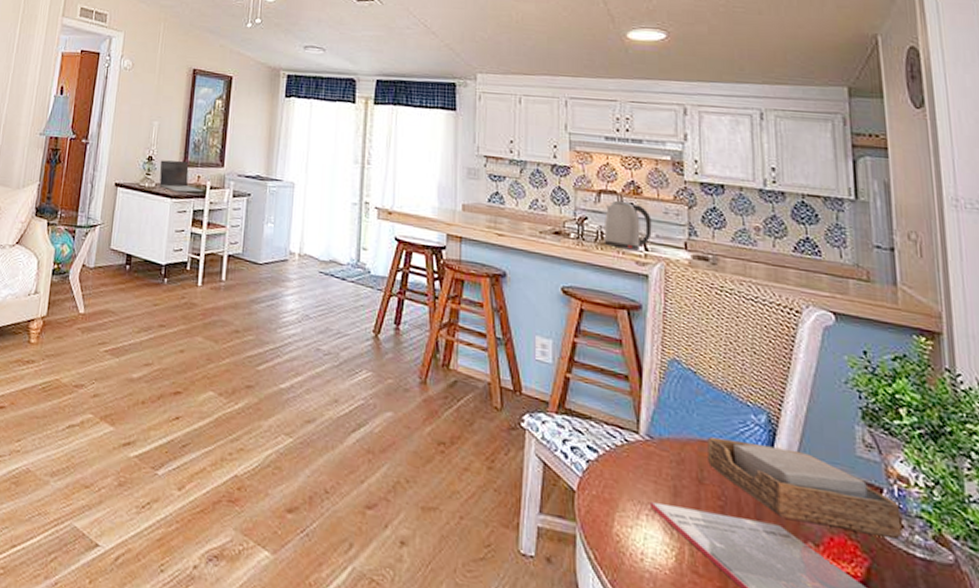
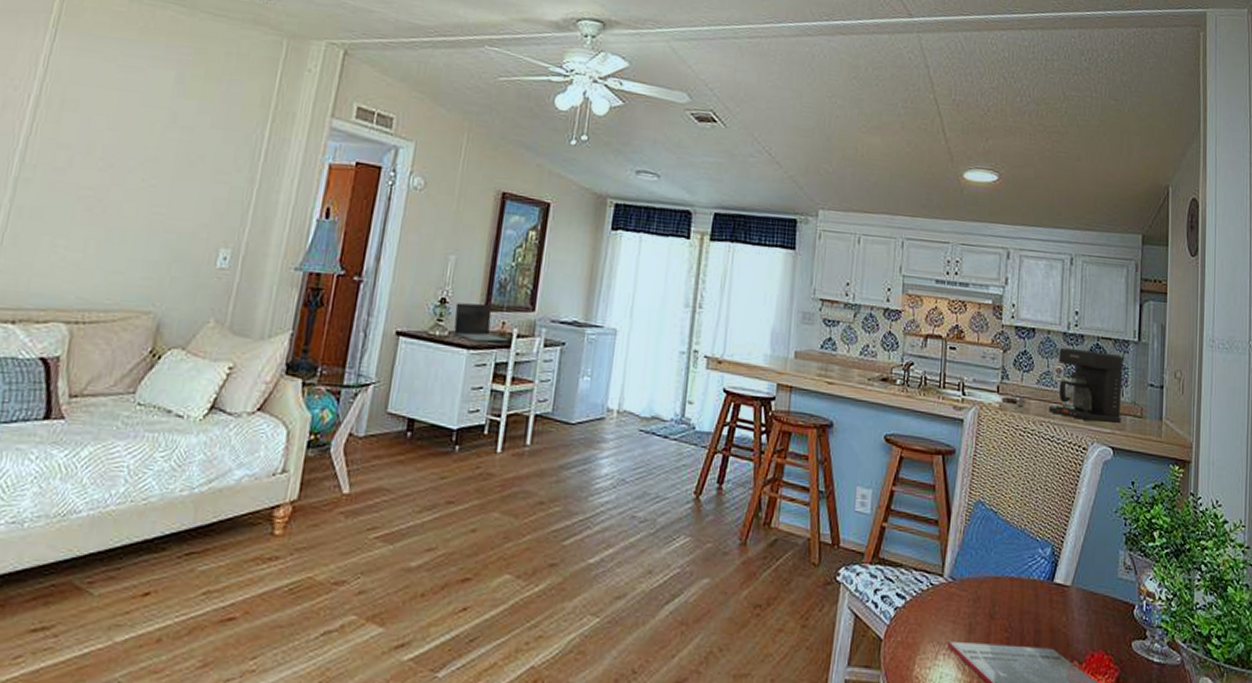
kettle: present [603,200,652,251] -> none [926,345,971,395]
napkin holder: present [706,436,903,540] -> none [999,573,1146,650]
coffee maker: none [748,204,842,287] -> present [1048,347,1123,424]

